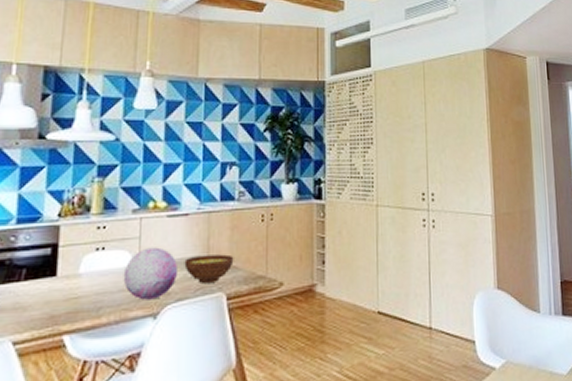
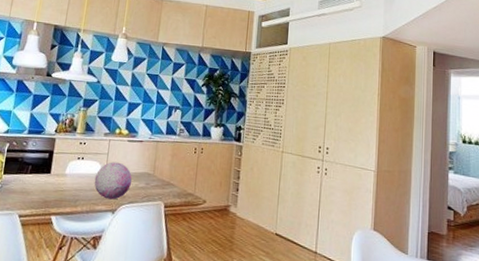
bowl: present [184,254,234,283] -> none [136,172,172,193]

